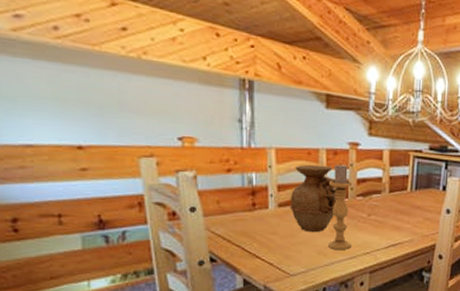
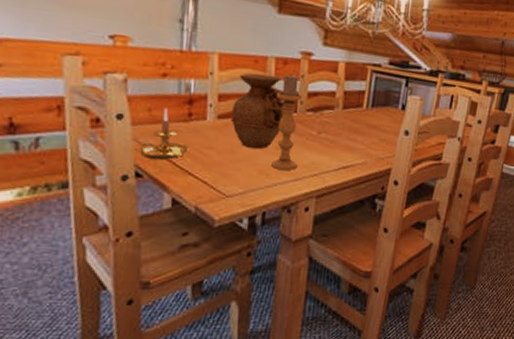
candle holder: none [208,200,255,245] -> present [135,108,189,160]

